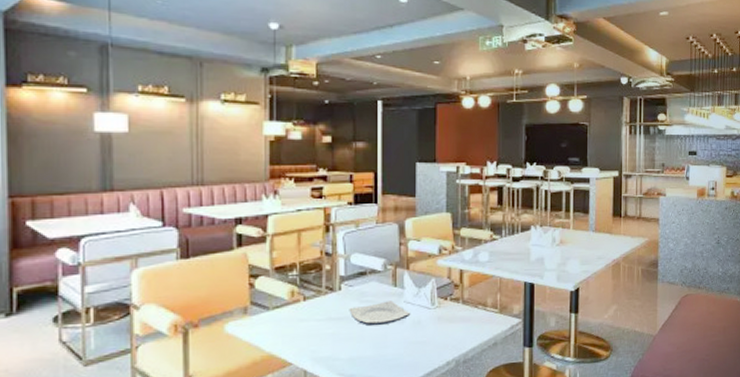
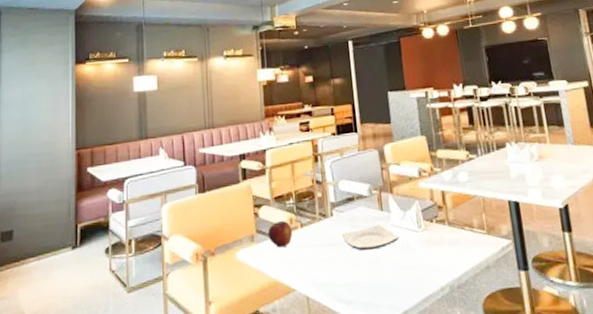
fruit: none [263,292,294,321] -> present [267,220,293,248]

